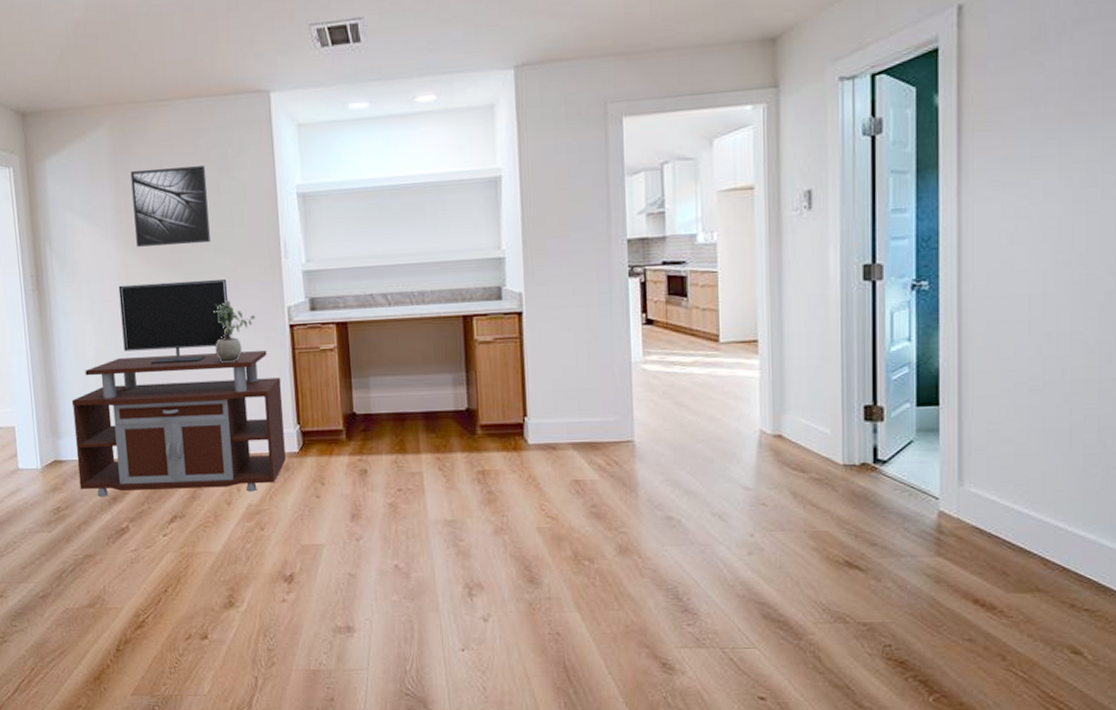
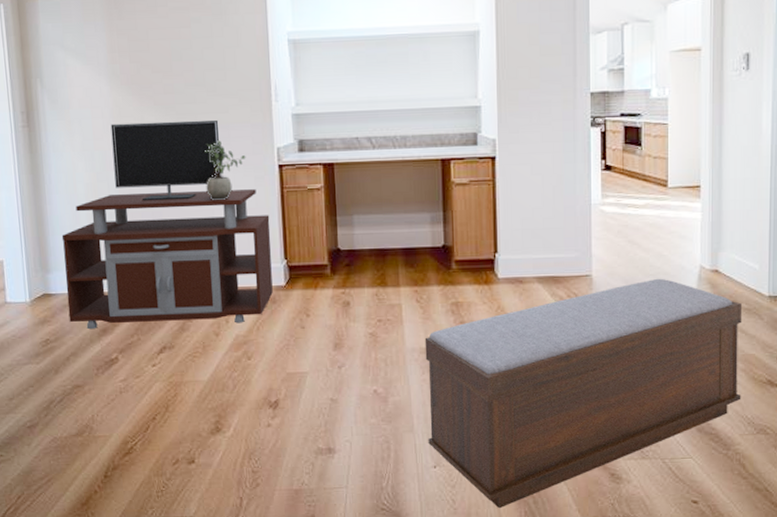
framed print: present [130,166,210,247] -> none [124,10,203,87]
bench: none [448,444,814,698] -> present [424,278,743,509]

